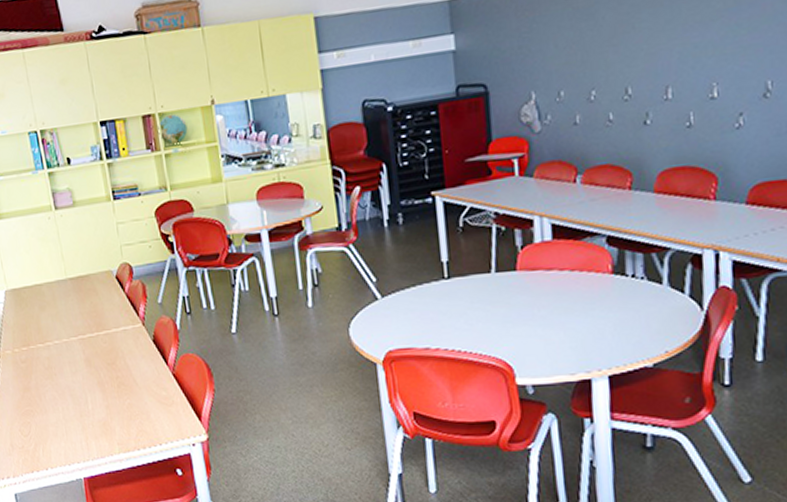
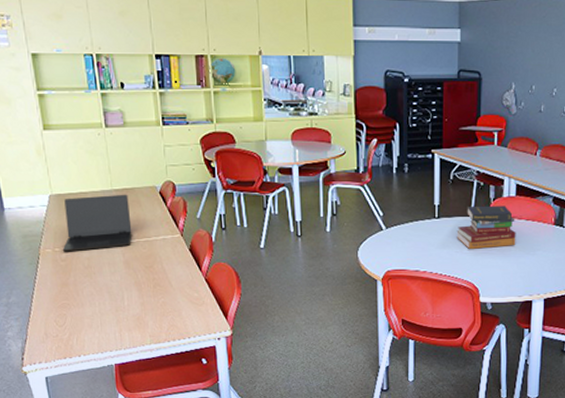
laptop: none [20,282,91,353] -> present [62,194,132,252]
books: none [475,254,559,317] -> present [456,206,516,250]

